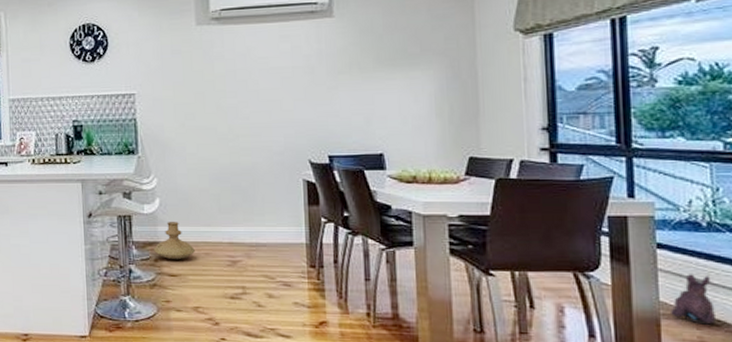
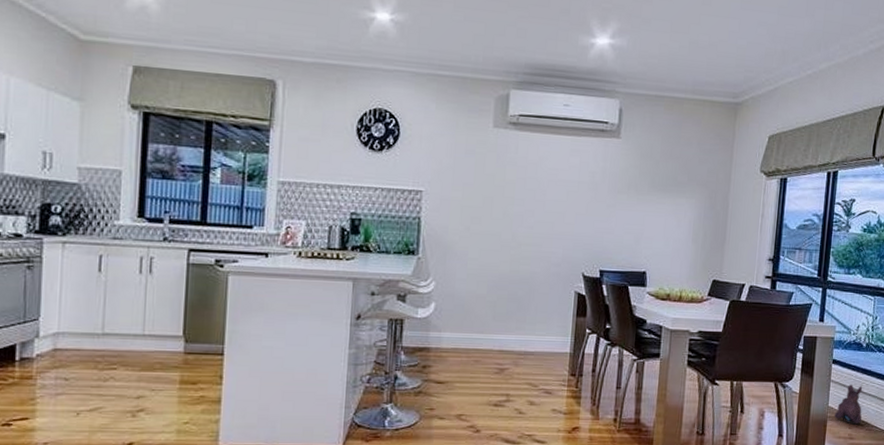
vase: present [154,222,195,260] -> none [423,327,465,367]

